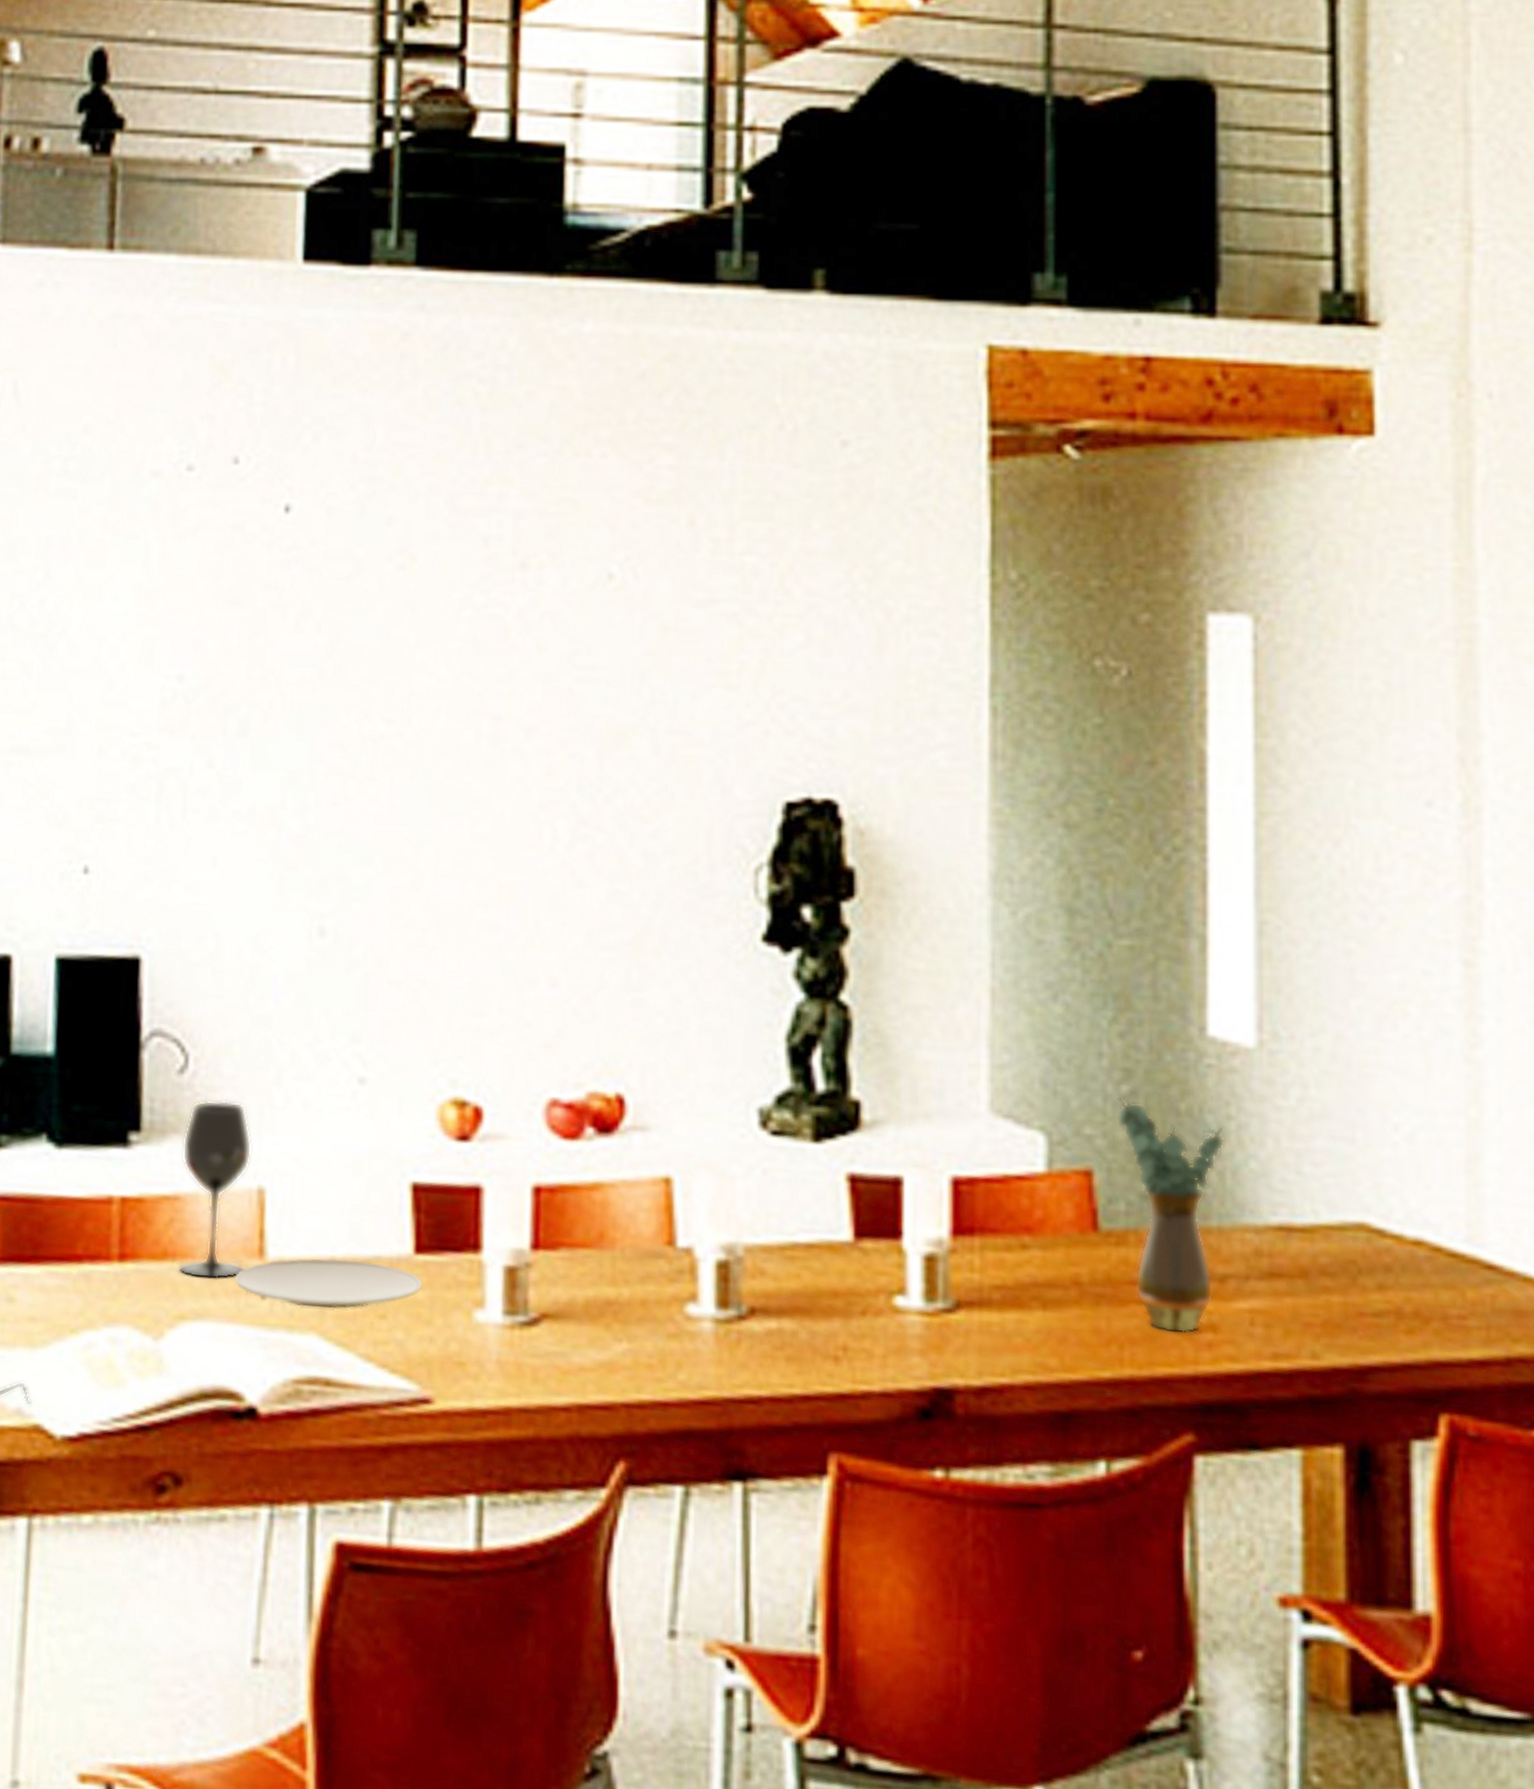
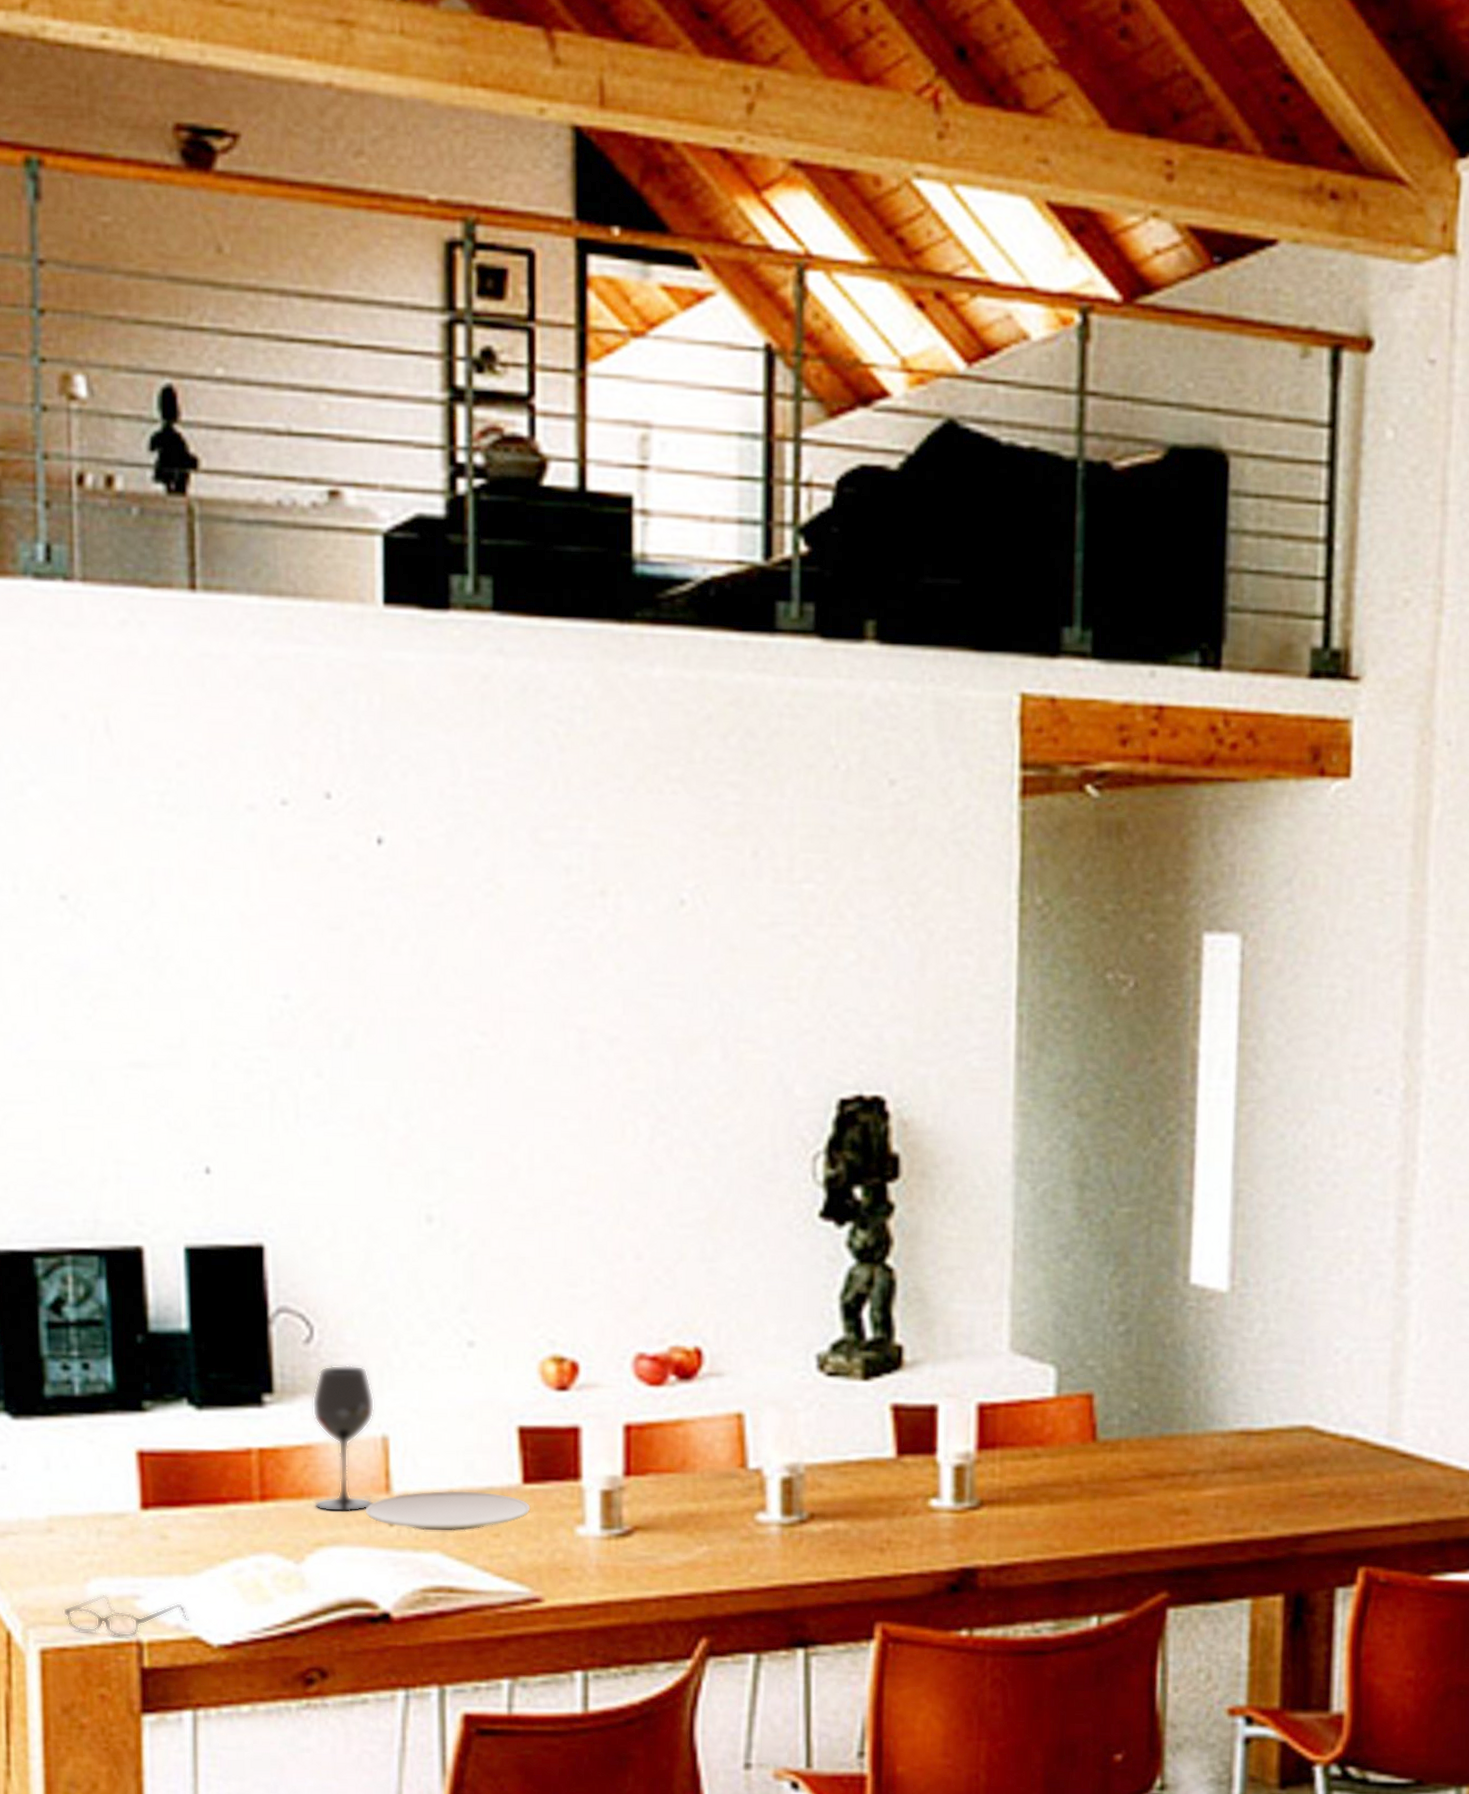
vase: present [1116,1096,1224,1334] -> none [1114,1335,1201,1517]

